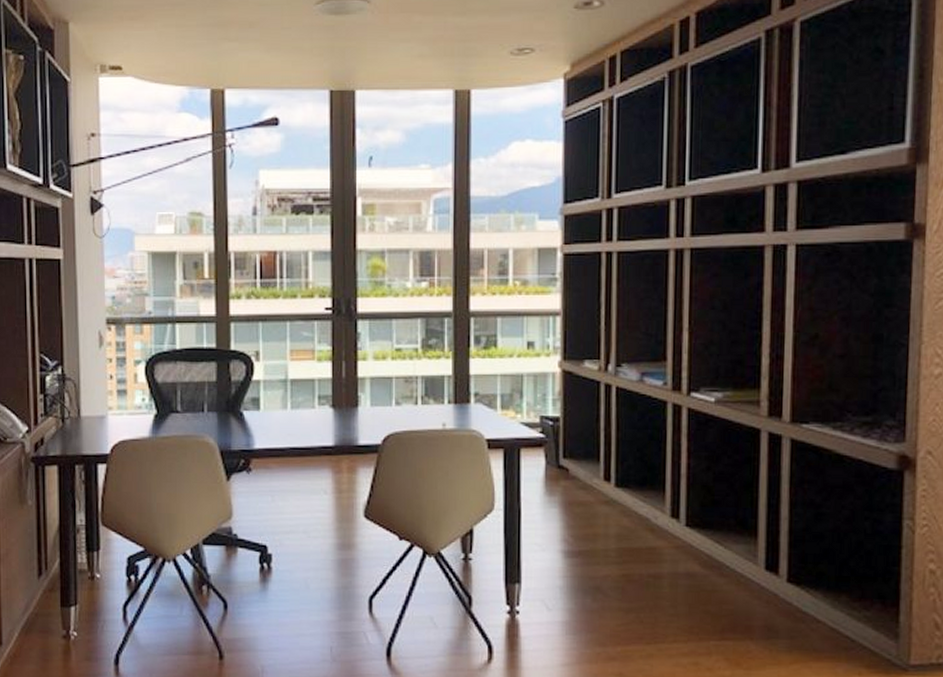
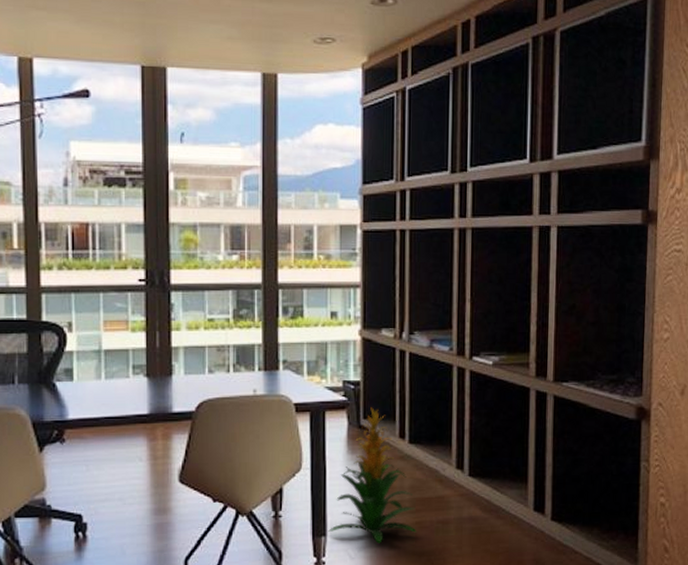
indoor plant: none [523,444,623,595] -> present [328,406,416,543]

